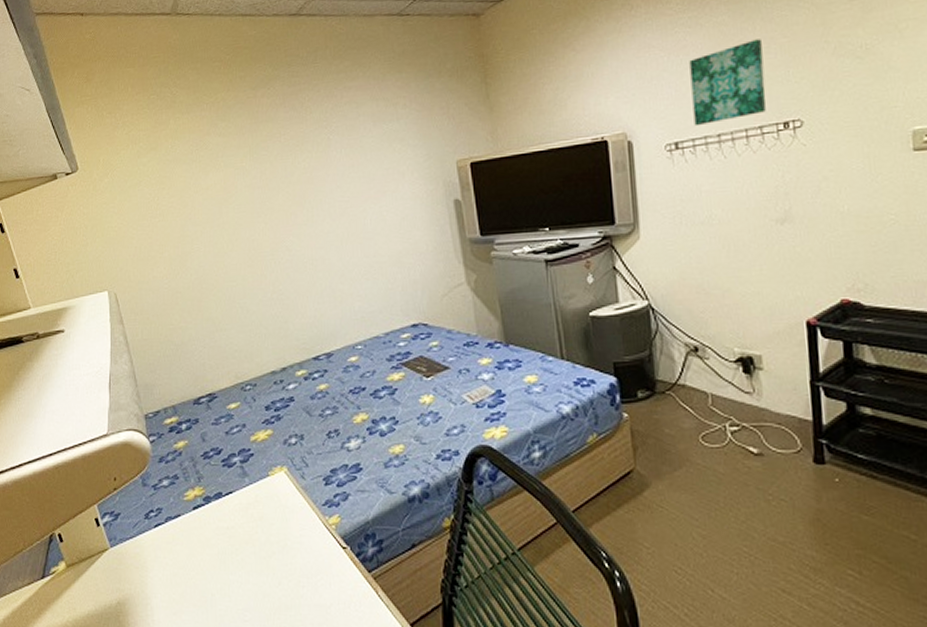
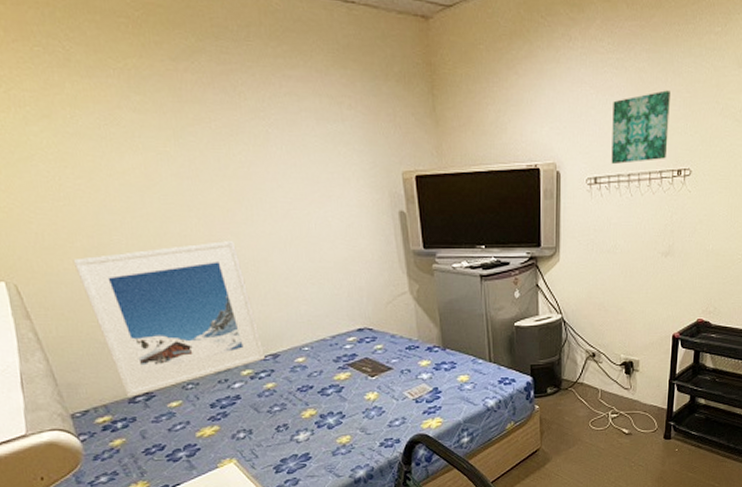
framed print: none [161,241,319,398] -> present [72,240,265,397]

